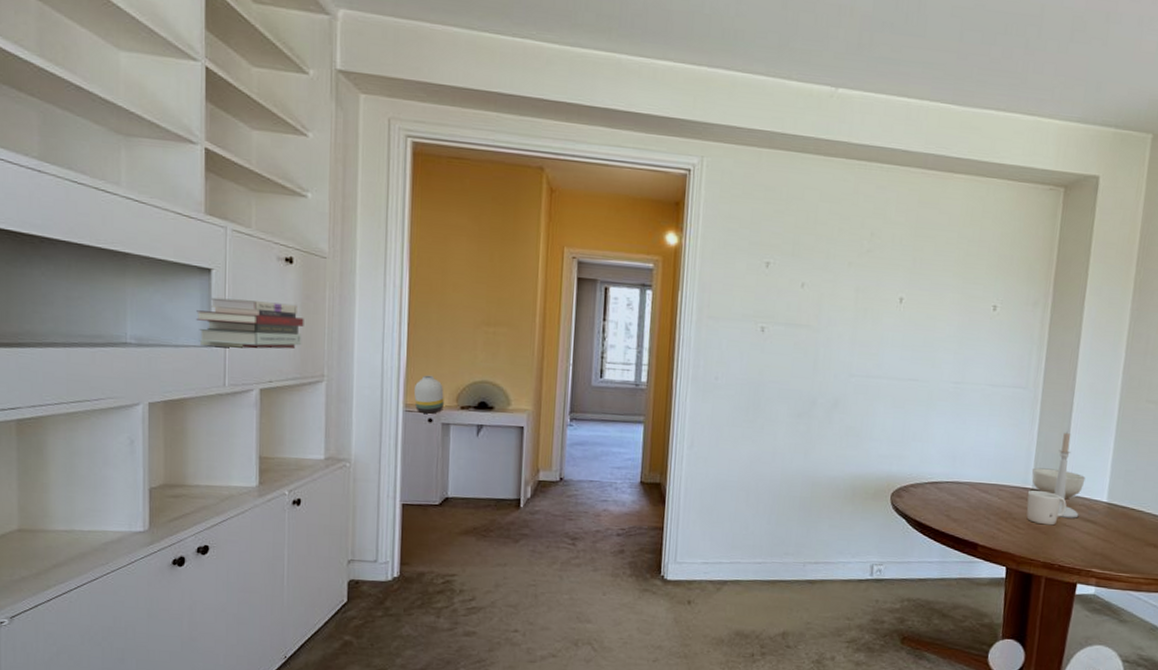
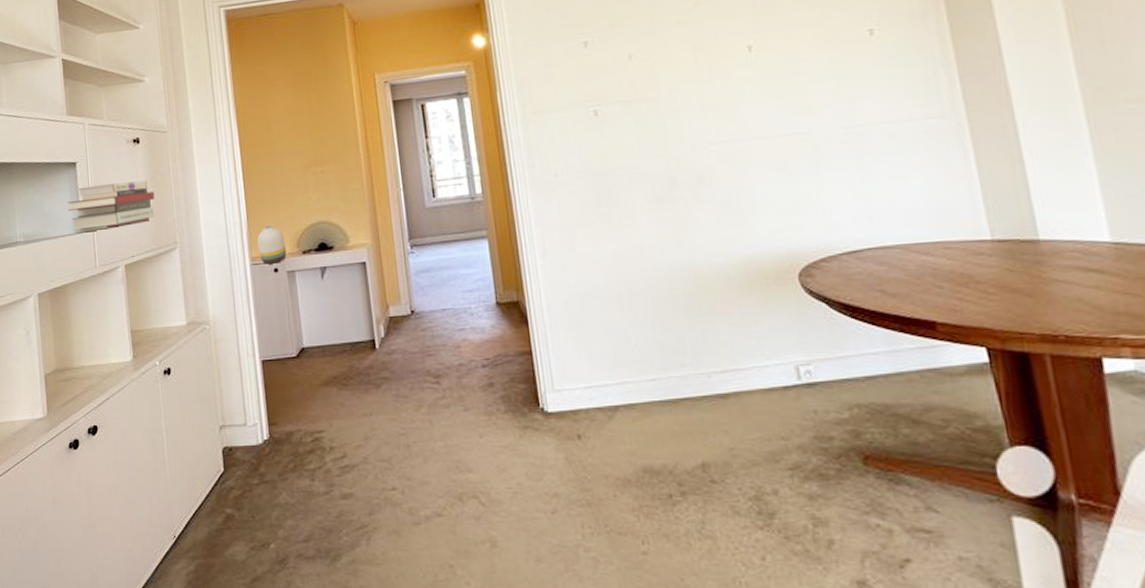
mug: present [1026,490,1067,526] -> none [987,240,1052,285]
bowl: present [1031,467,1086,500] -> none [983,209,1068,247]
candlestick: present [1054,432,1079,518] -> none [1015,160,1074,271]

